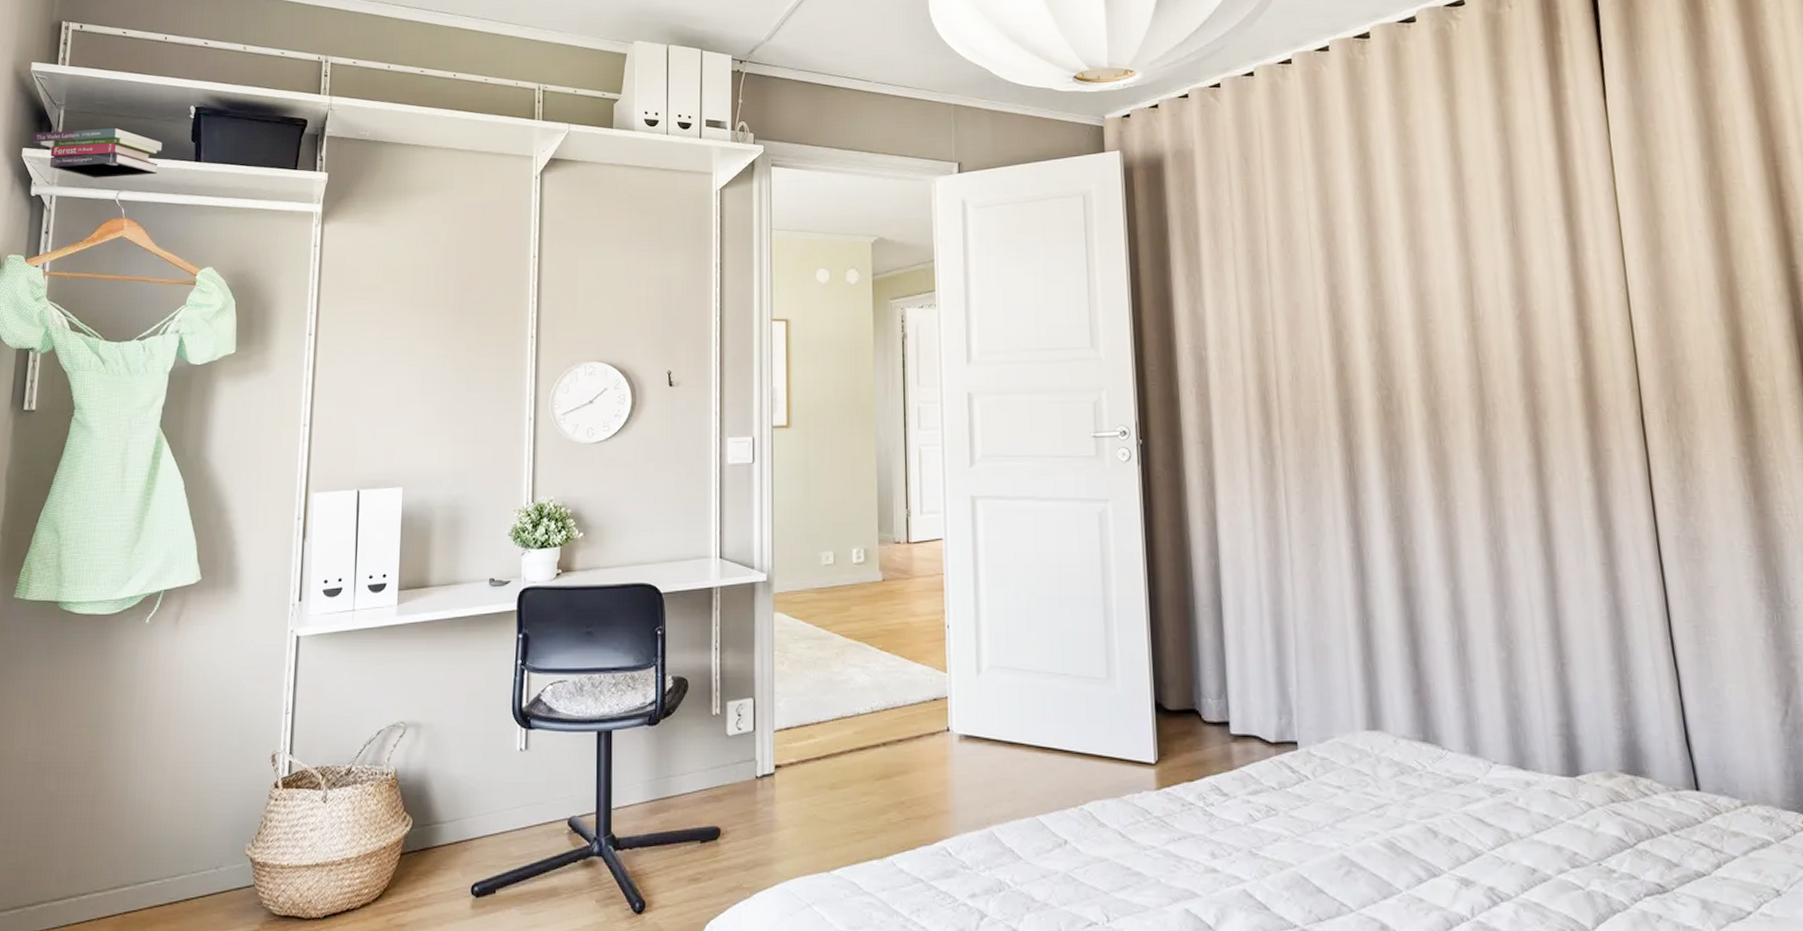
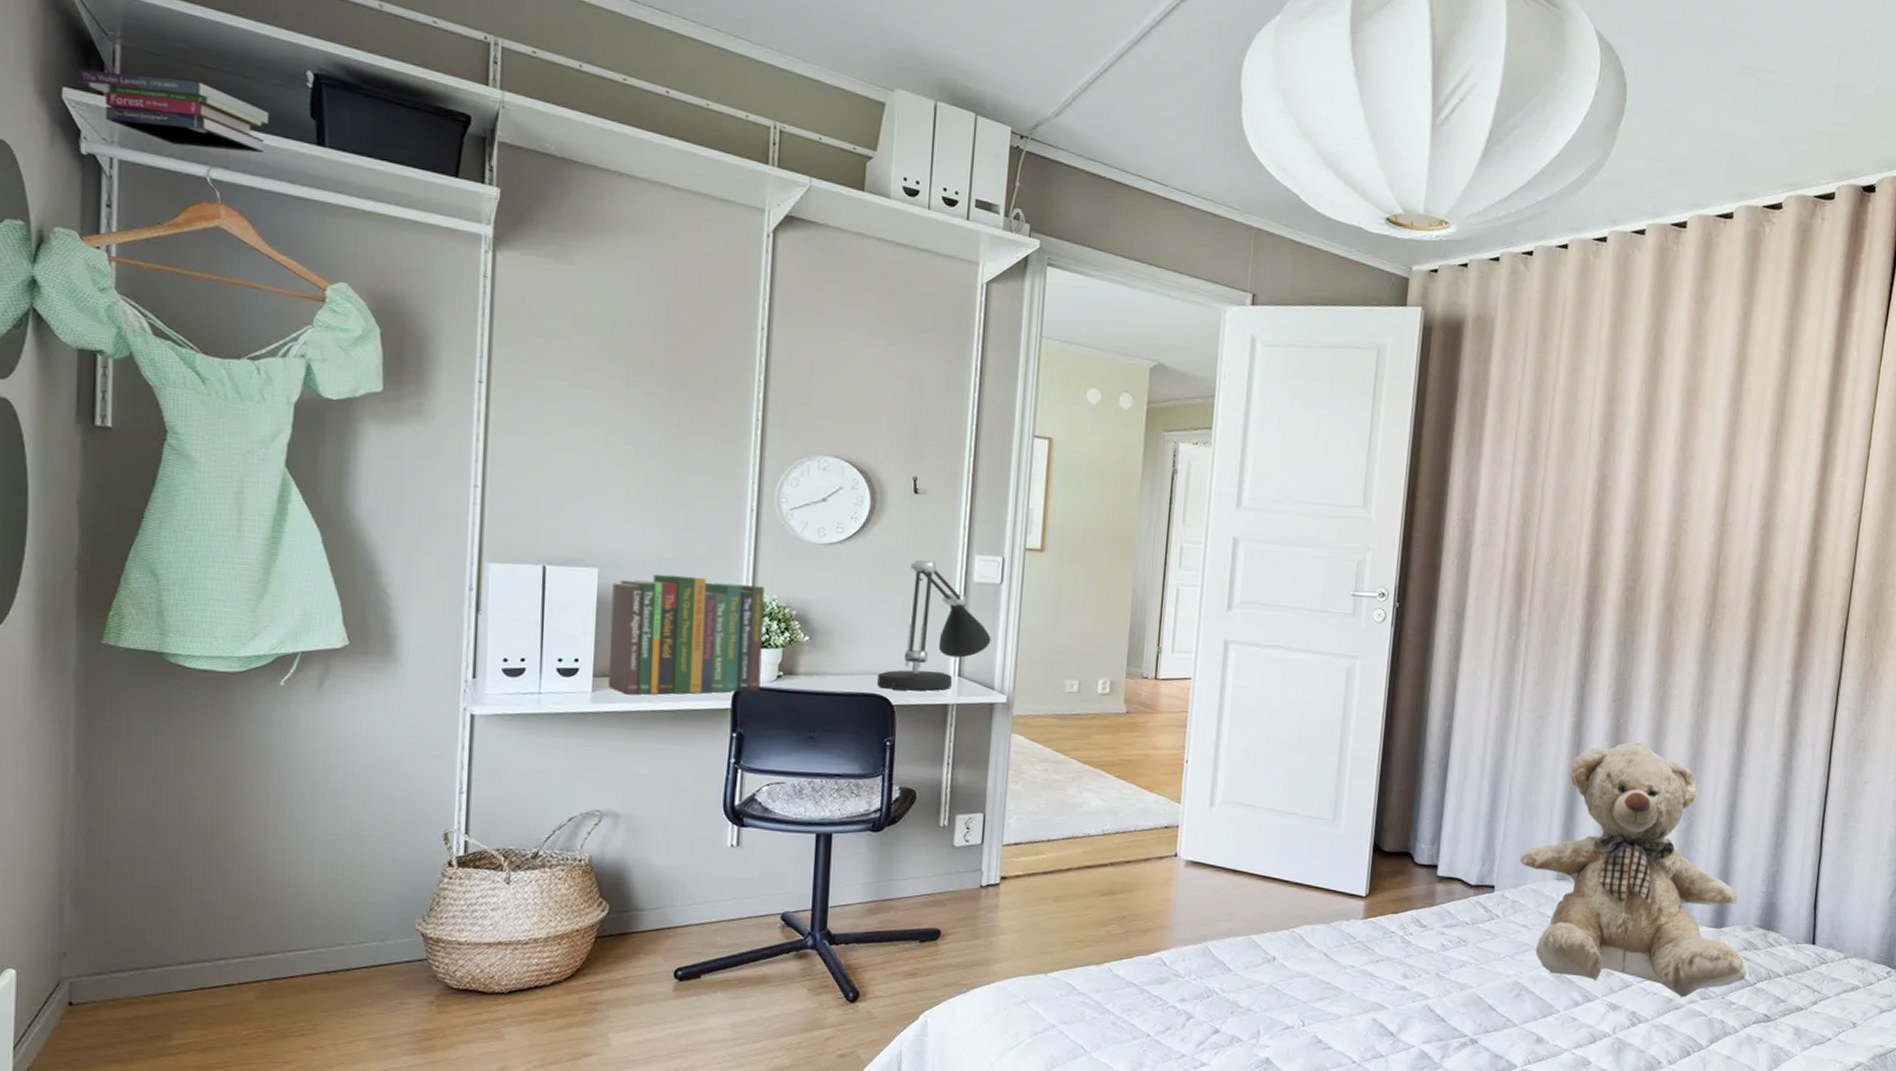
books: none [411,486,543,605] -> present [609,574,765,695]
desk lamp: none [646,448,748,579] -> present [877,560,991,691]
teddy bear: none [1320,563,1623,867] -> present [1520,741,1747,998]

